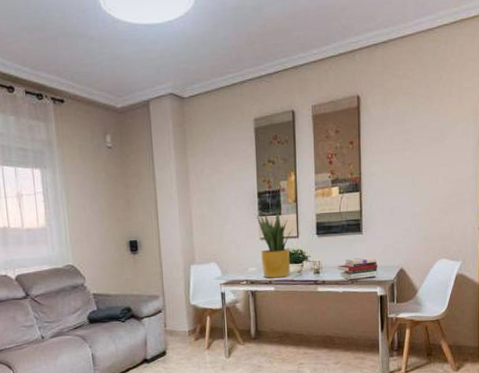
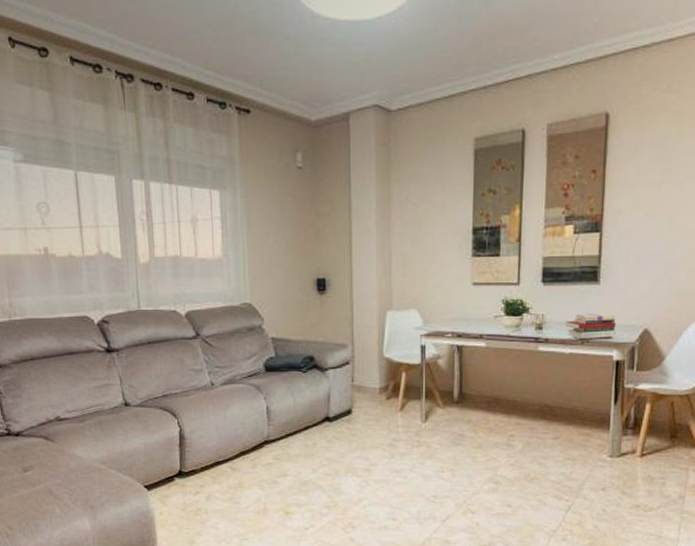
planter: present [257,210,293,279] -> none [470,250,514,332]

